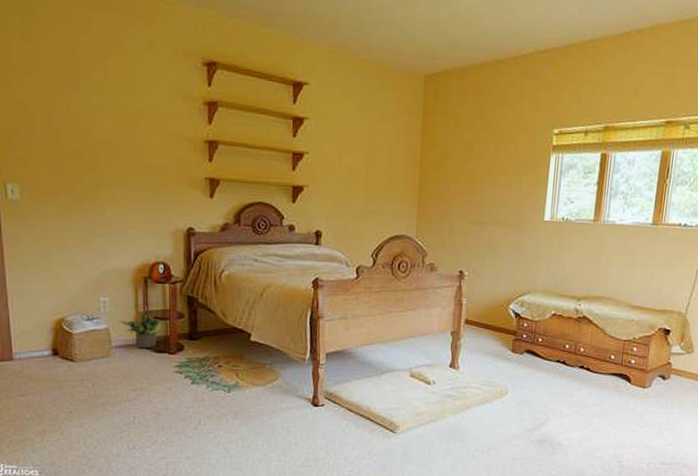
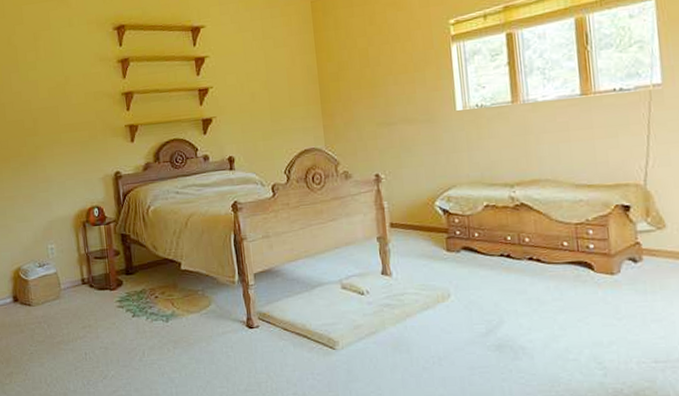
potted plant: present [118,312,162,349] -> none [64,253,102,288]

